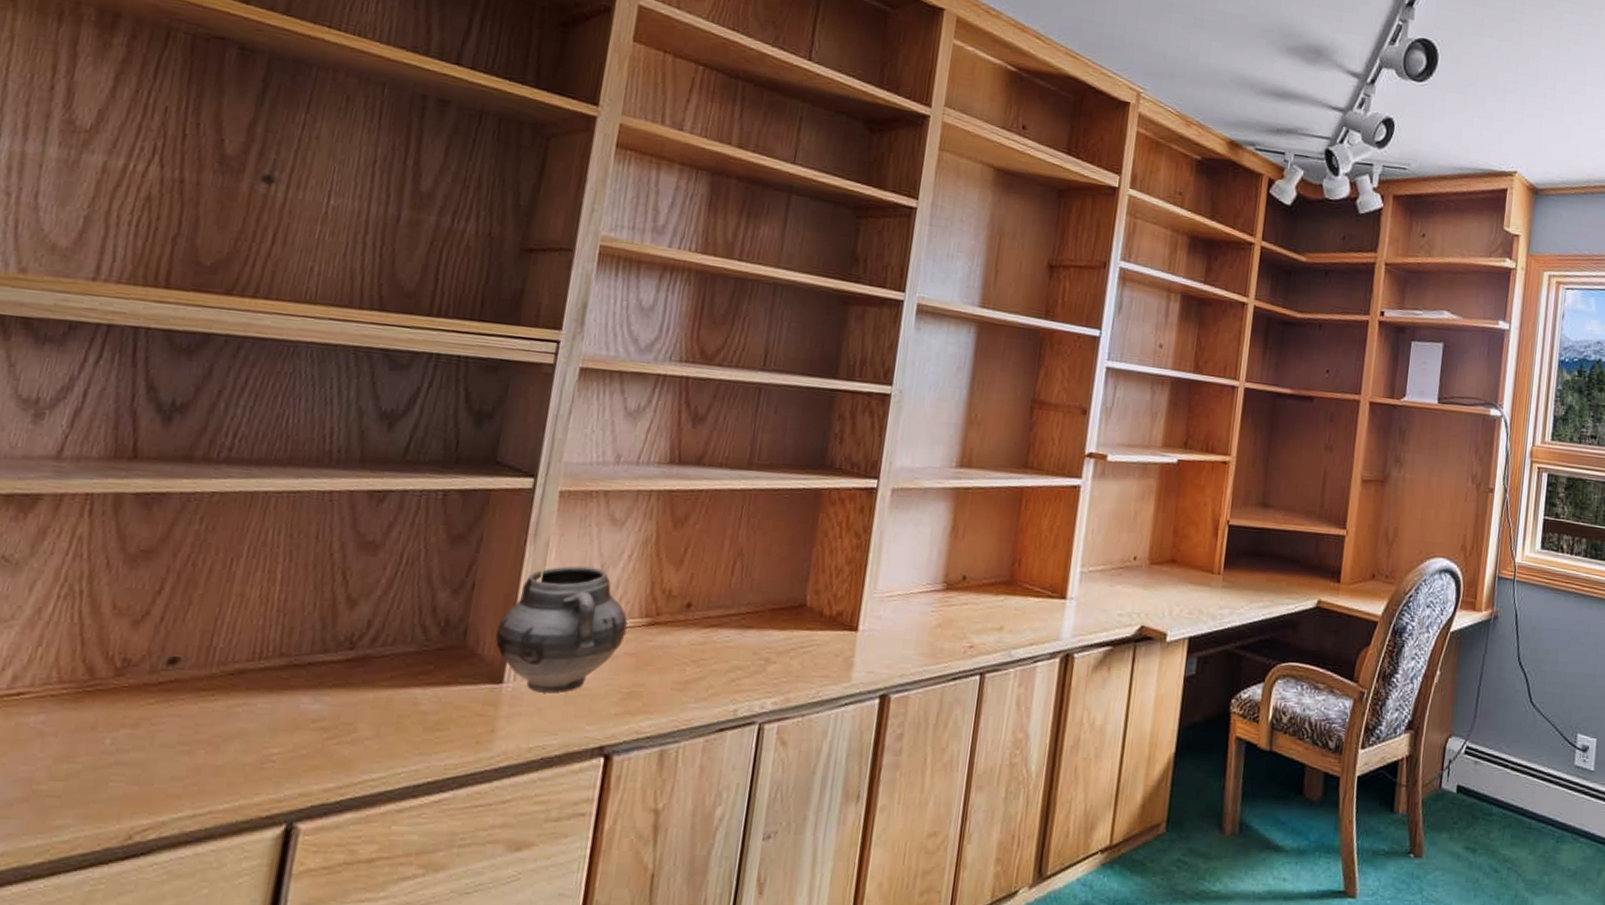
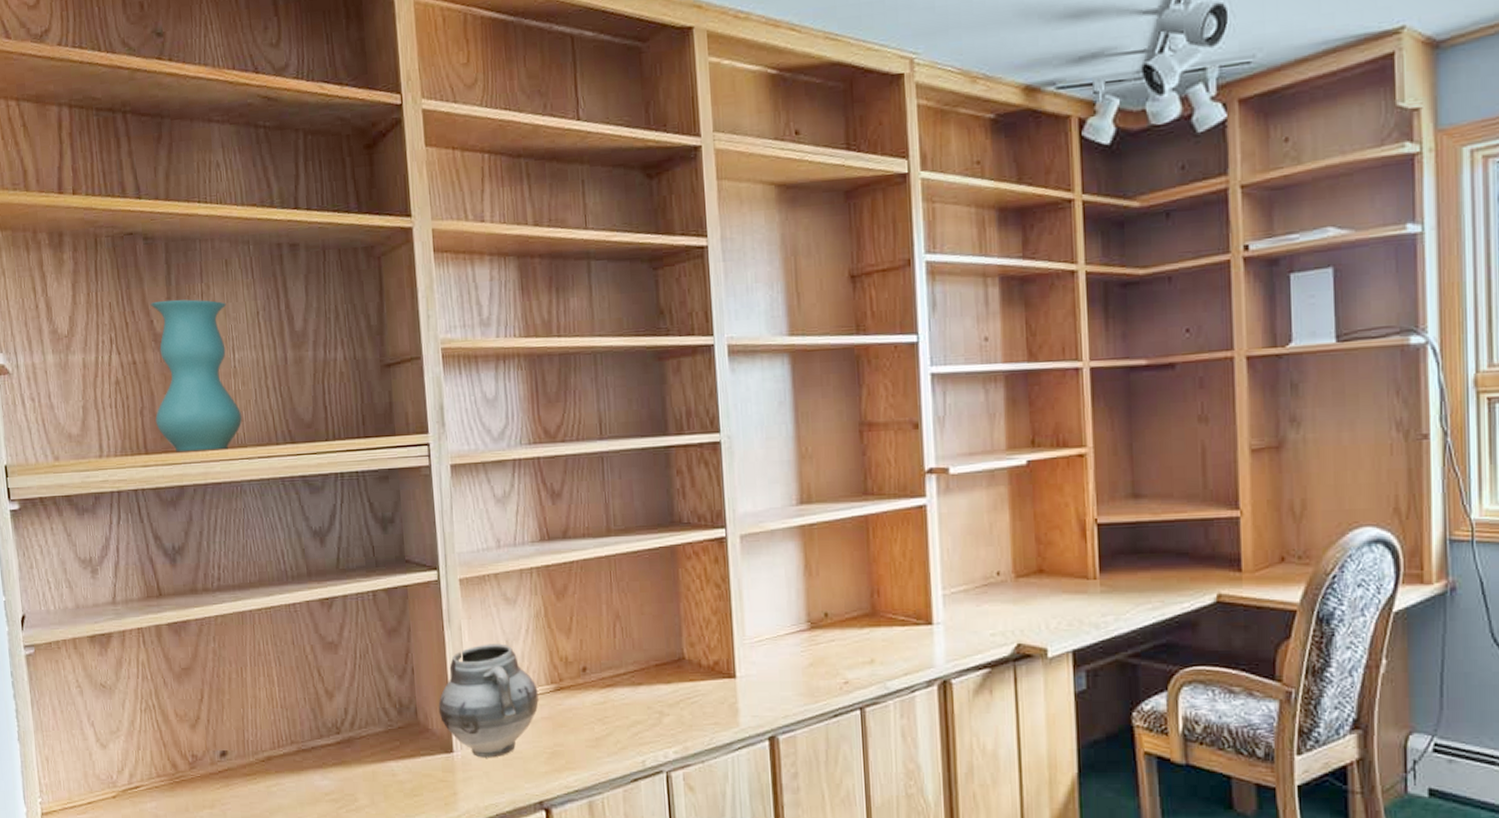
vase: none [191,119,335,303] -> present [150,299,243,453]

